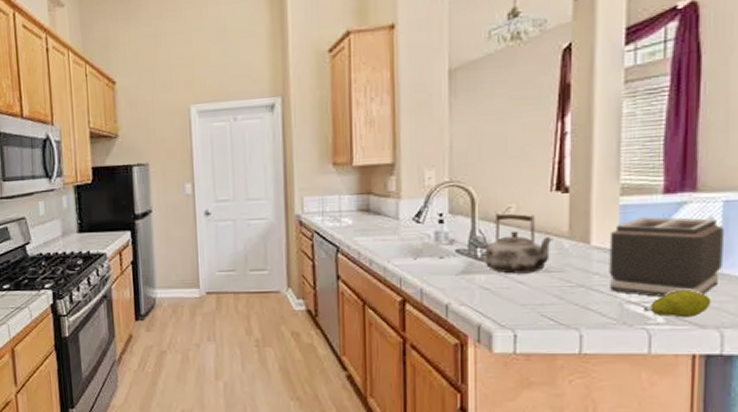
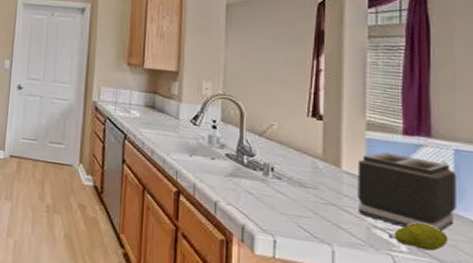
kettle: present [484,213,553,274] -> none [250,128,309,186]

